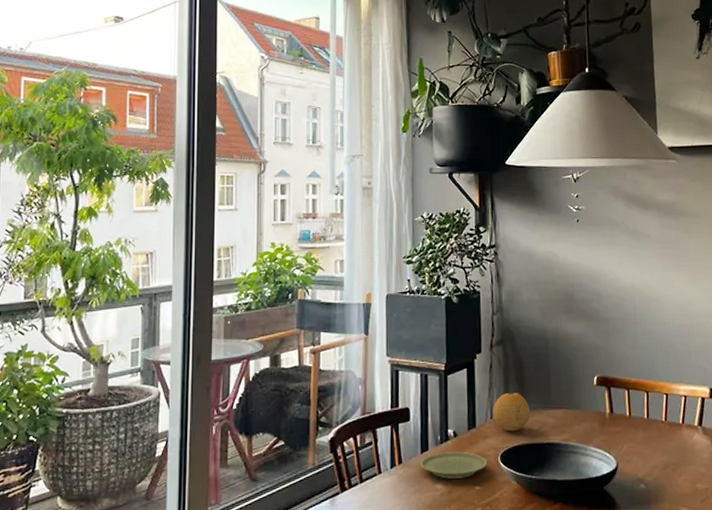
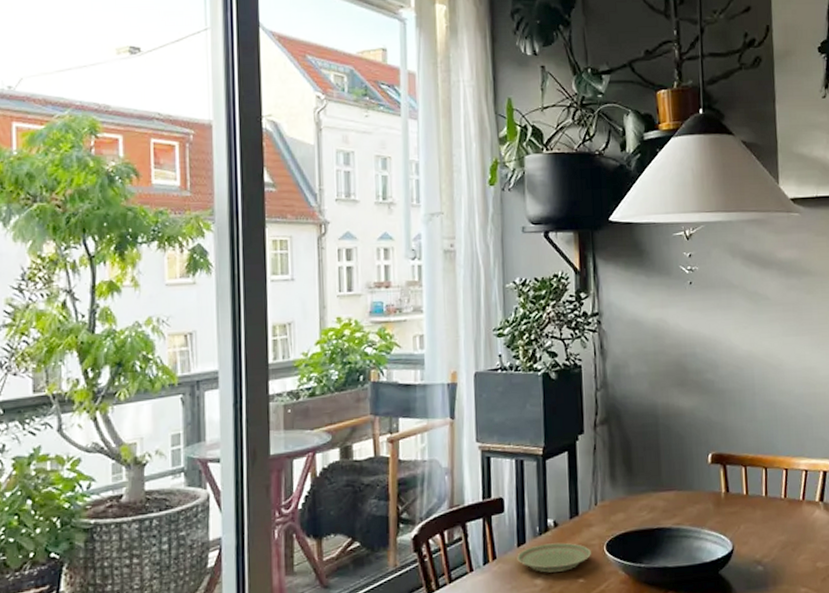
fruit: present [493,393,530,432] -> none [597,475,639,518]

